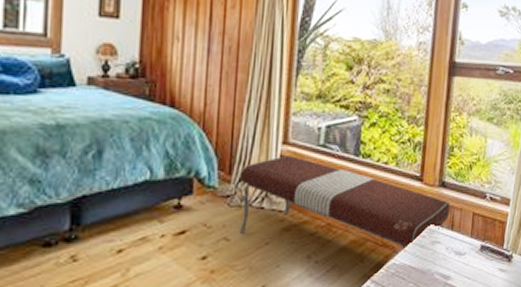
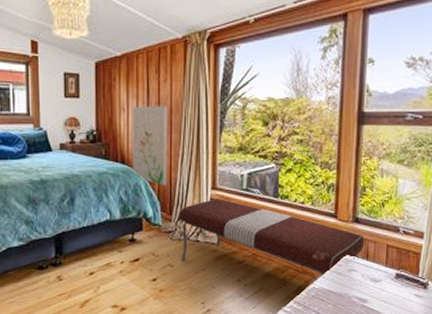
wall art: none [184,35,235,137] -> present [132,105,168,185]

